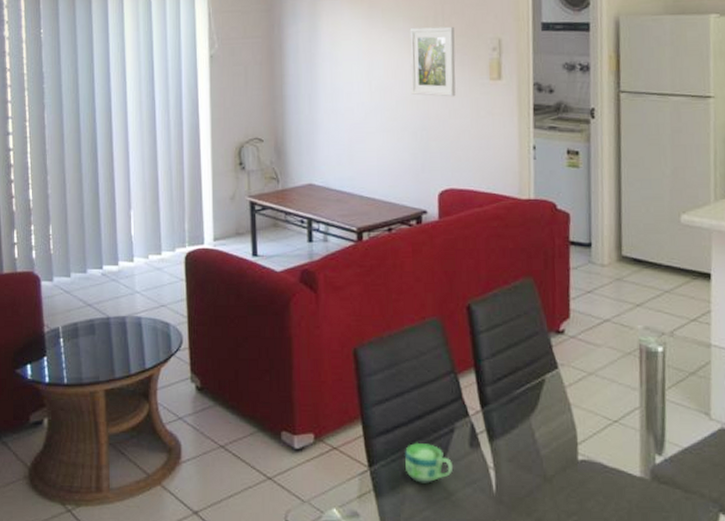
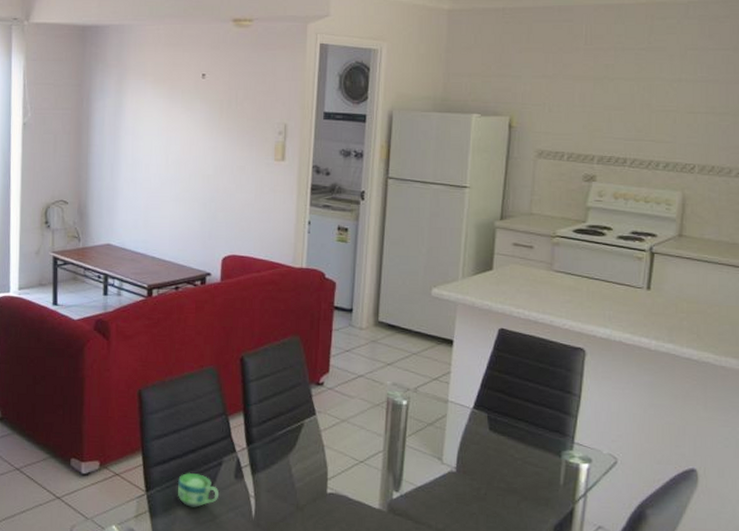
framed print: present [409,26,456,97] -> none [203,110,246,174]

